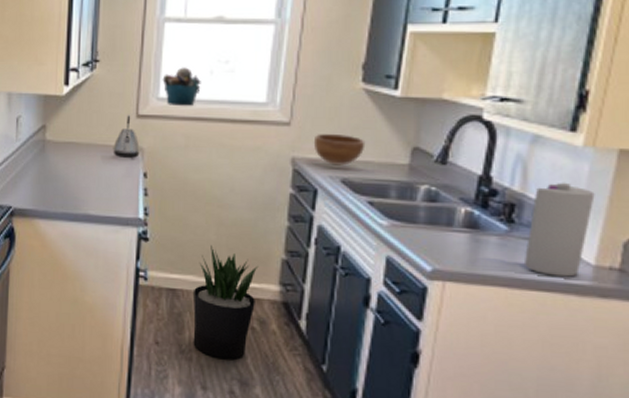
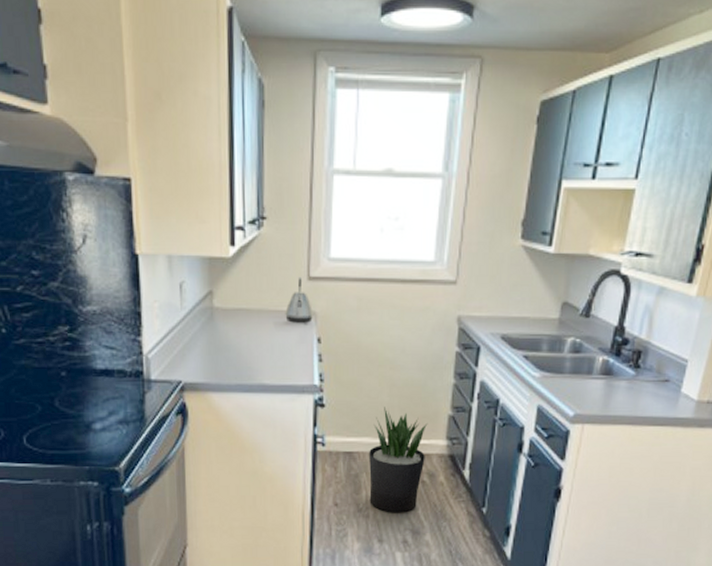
bucket: present [162,67,201,107] -> none [333,224,372,268]
bowl: present [313,133,366,166] -> none [477,291,523,322]
paper towel holder: present [525,182,595,277] -> none [646,329,702,412]

